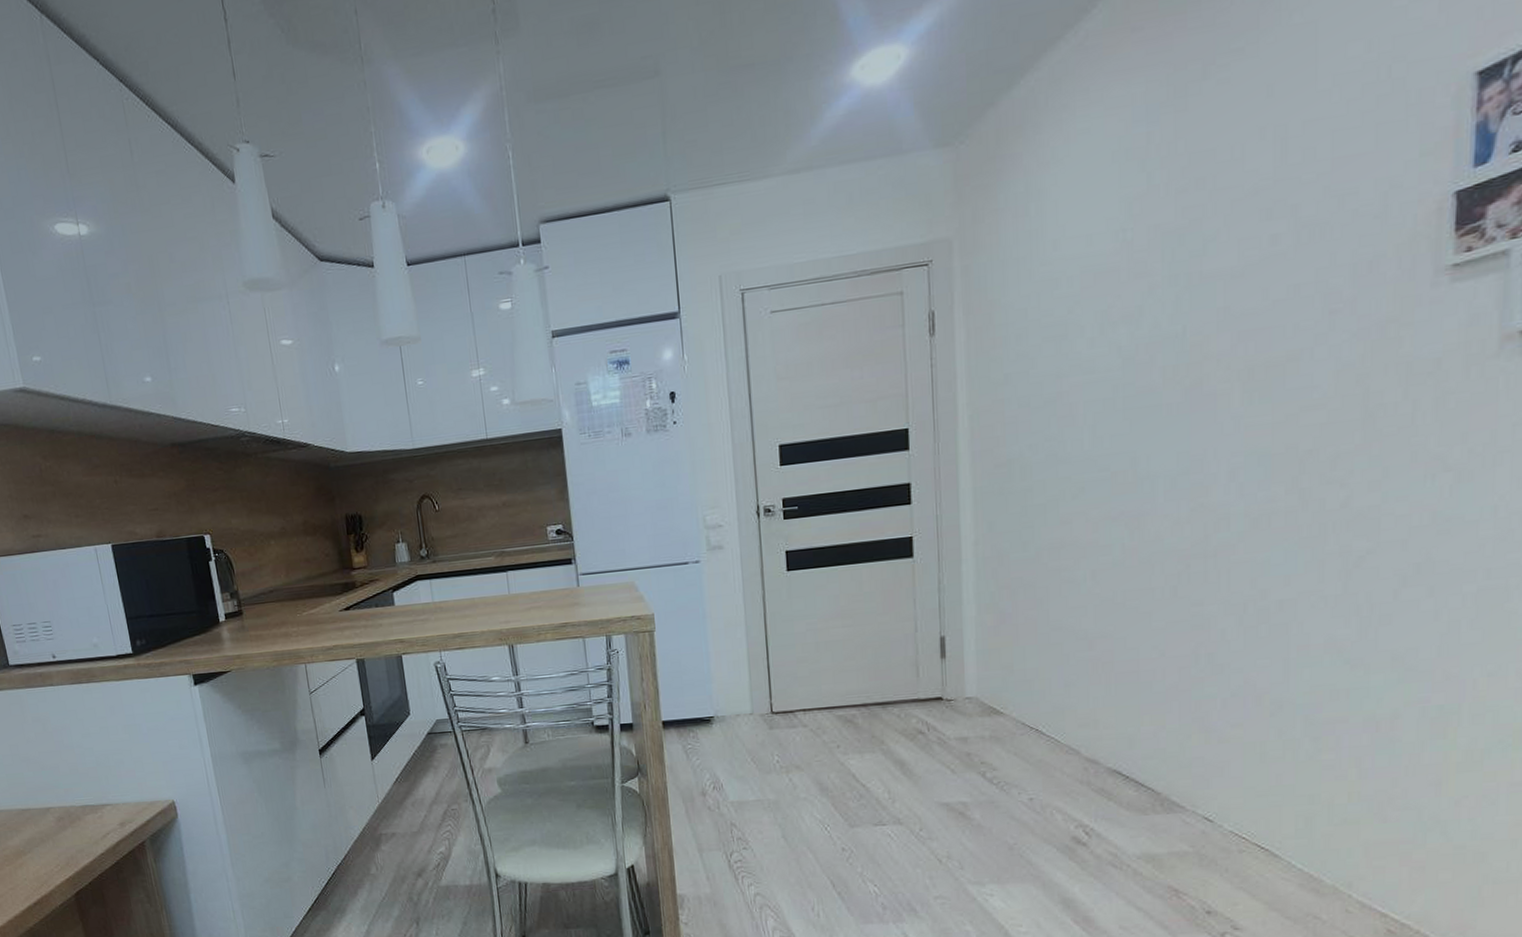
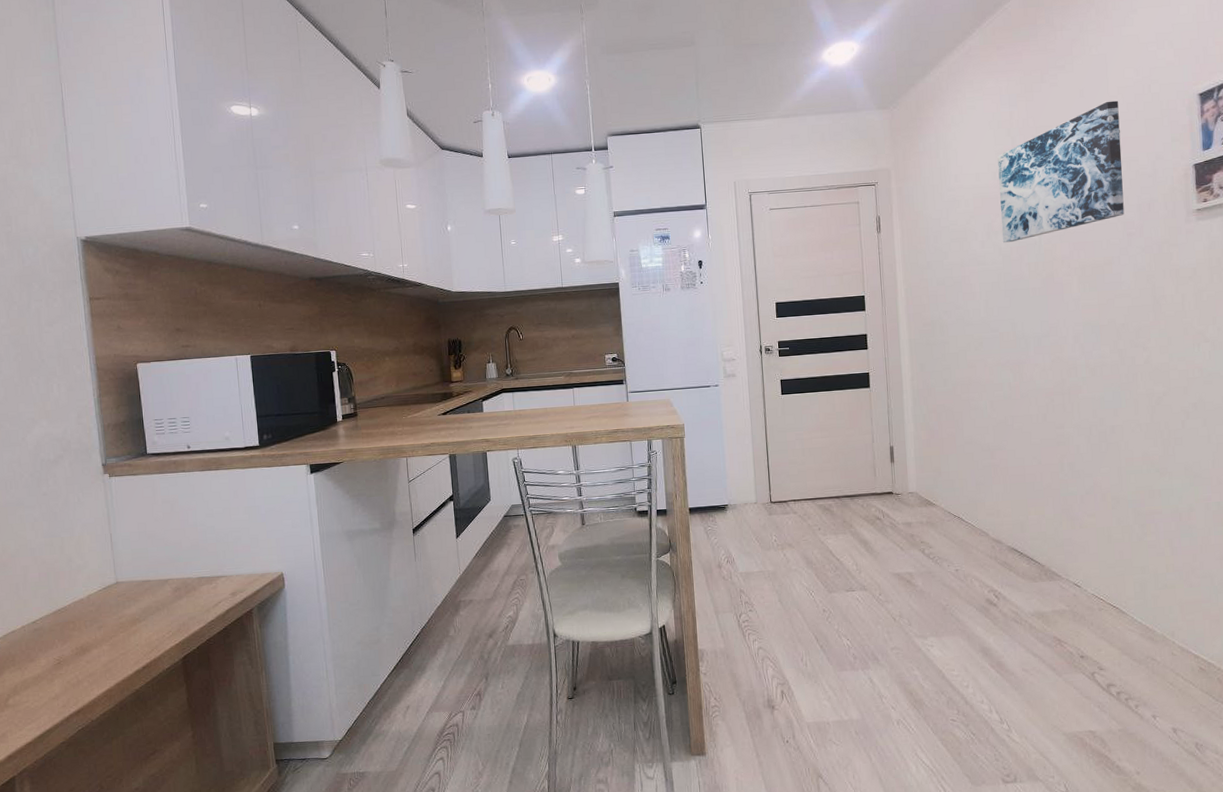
wall art: none [1123,97,1332,339] -> present [997,100,1124,243]

